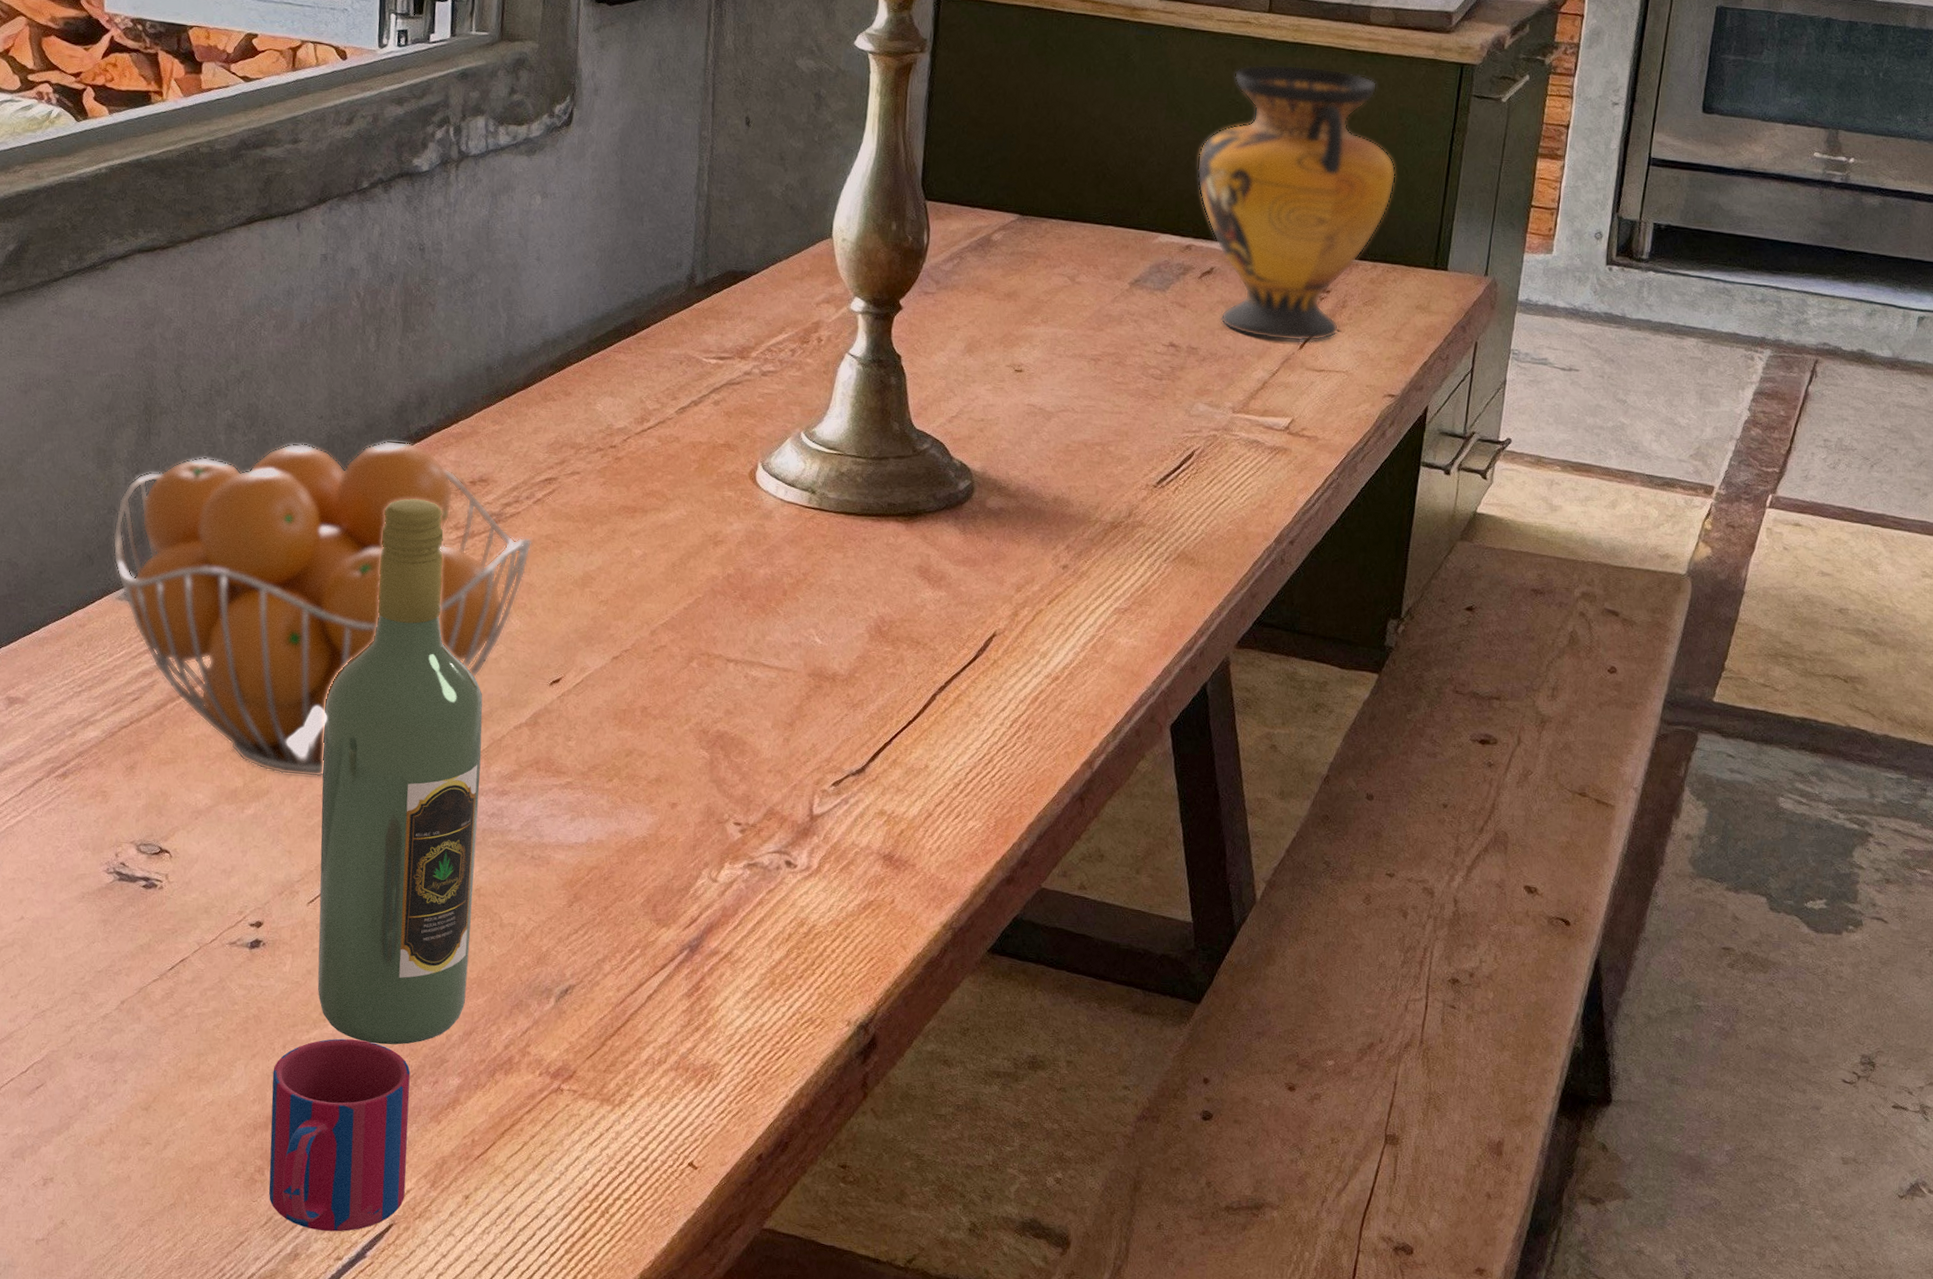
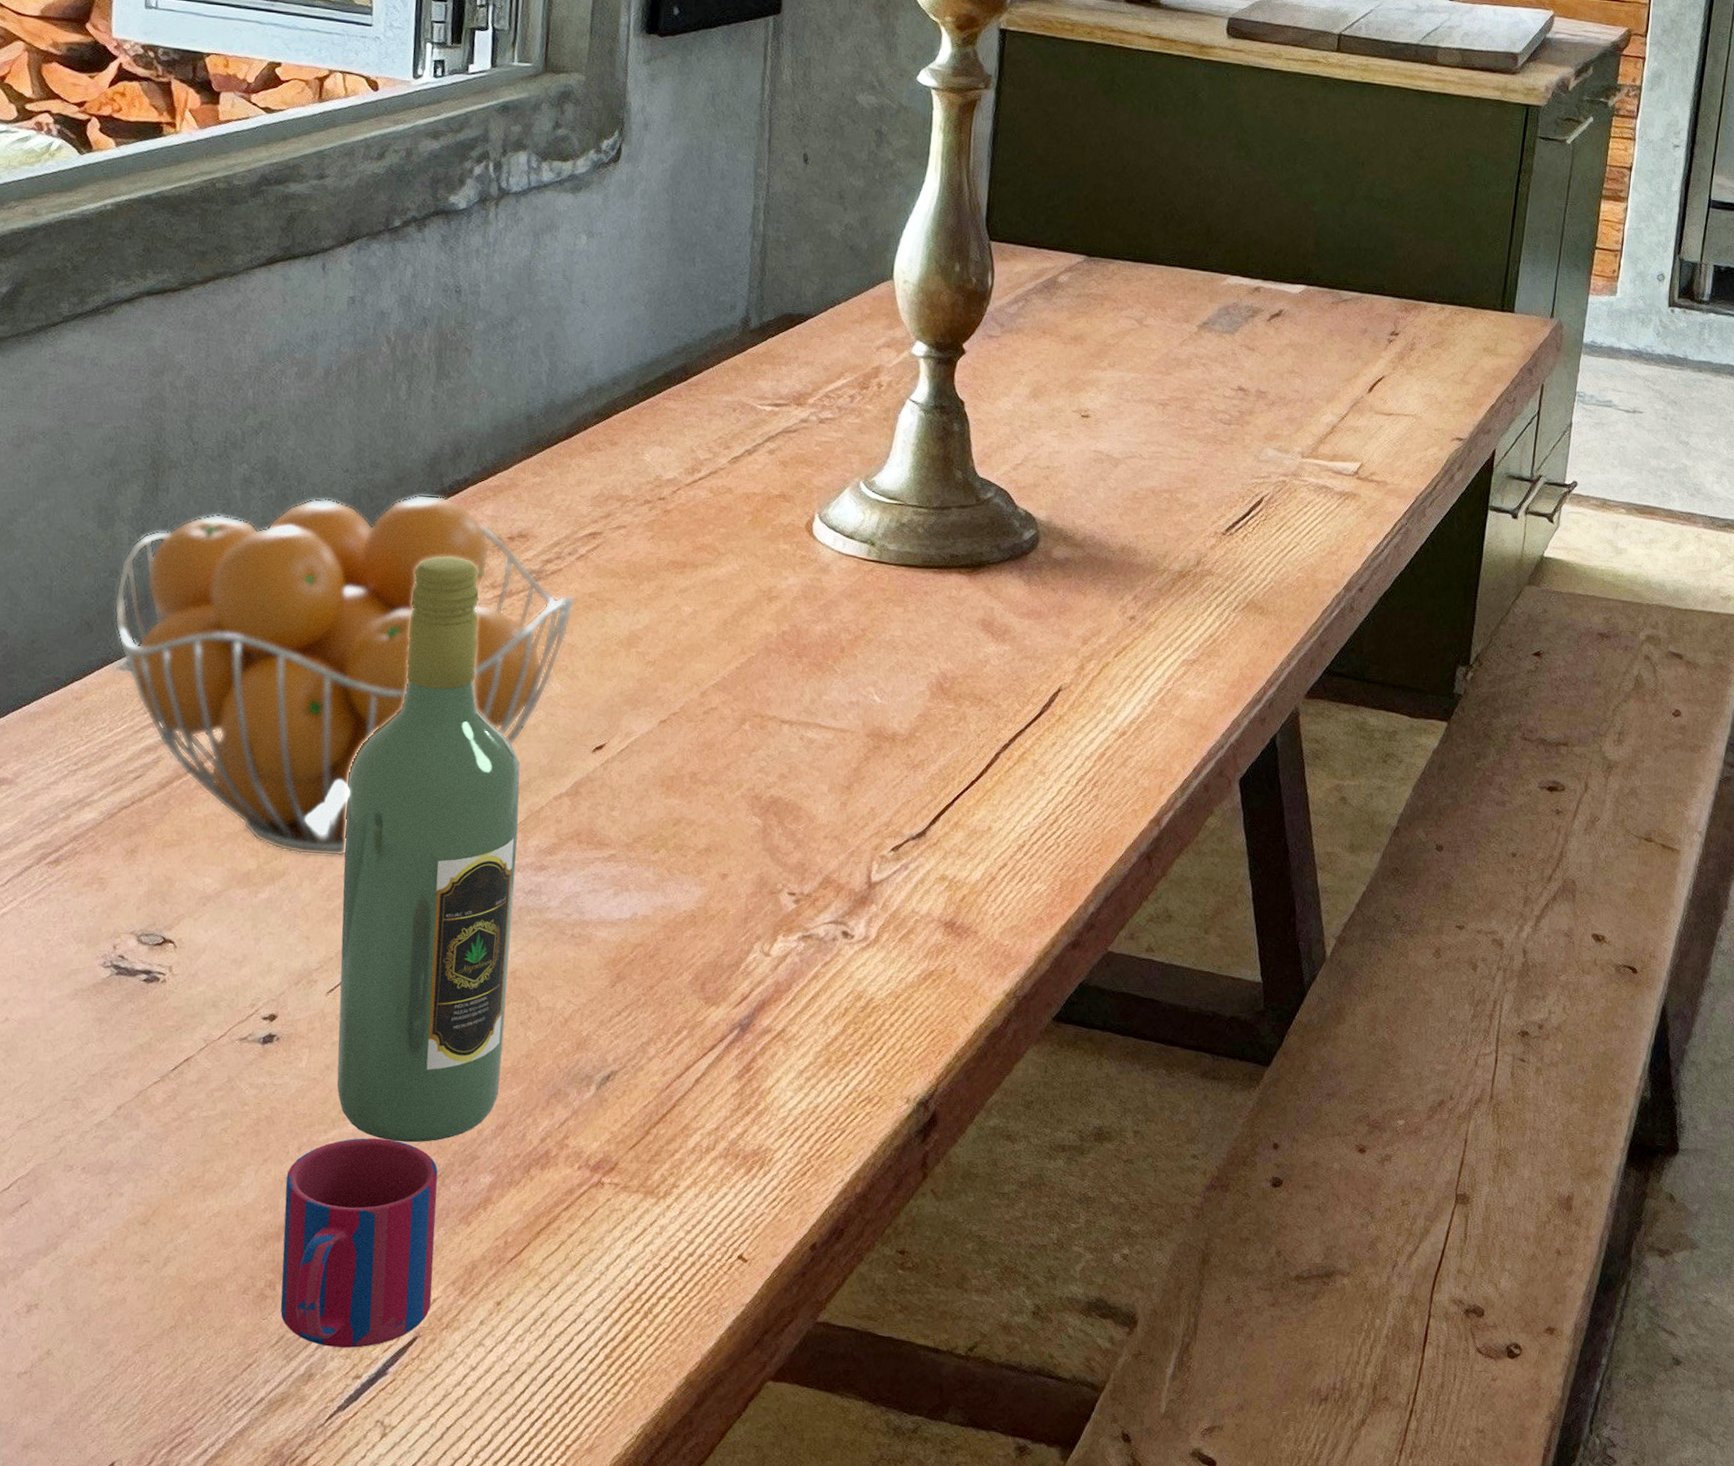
vase: present [1197,64,1396,342] -> none [1265,103,1464,385]

